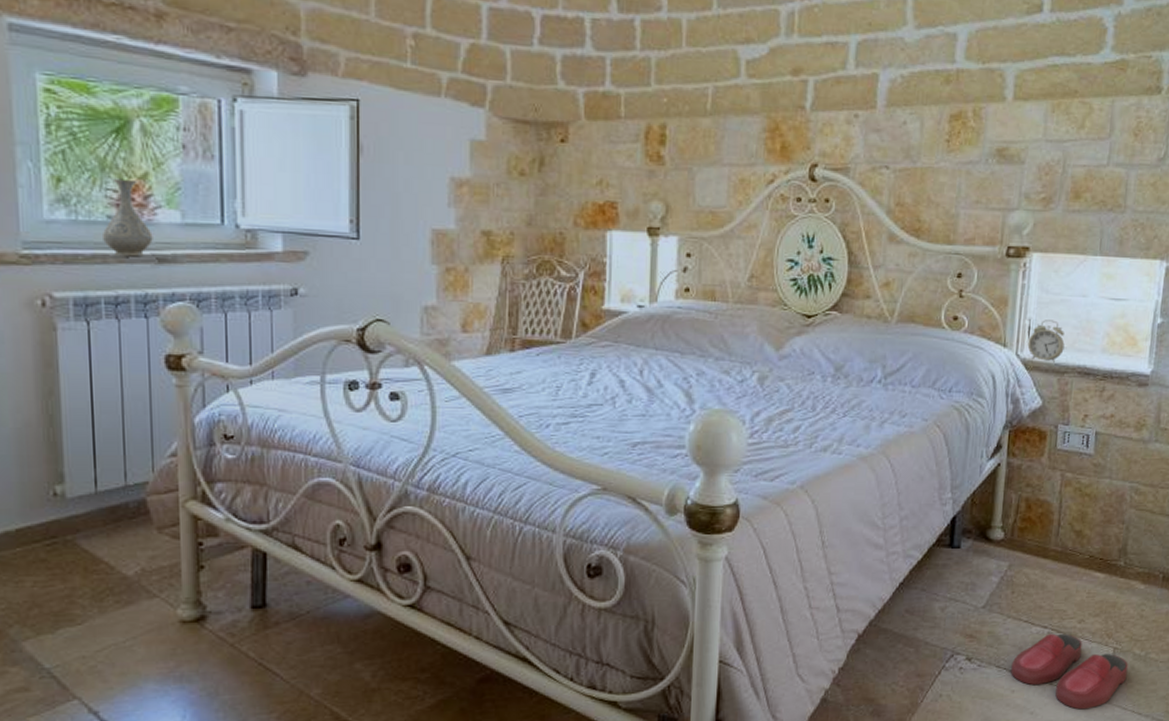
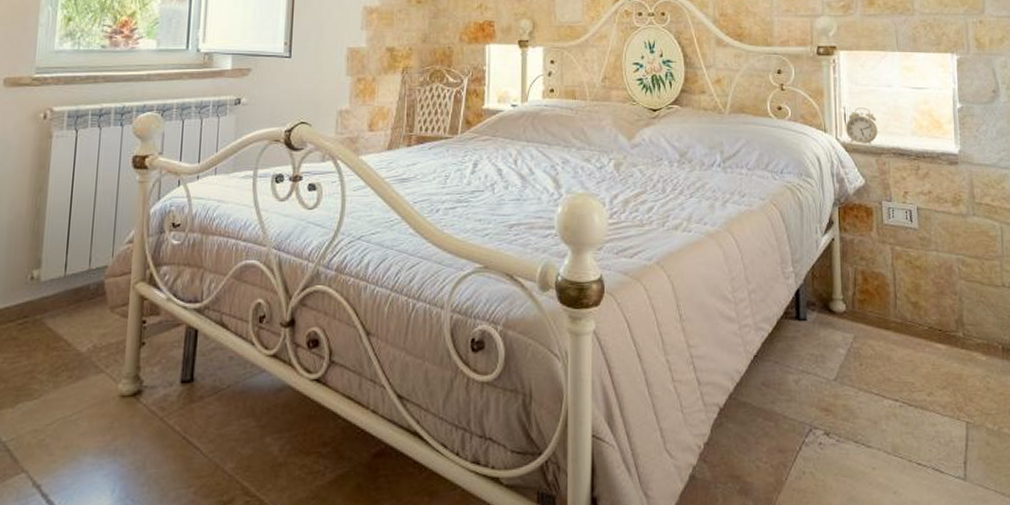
vase: present [101,178,153,257] -> none [95,17,134,77]
slippers: present [1011,633,1128,710] -> none [869,406,984,489]

